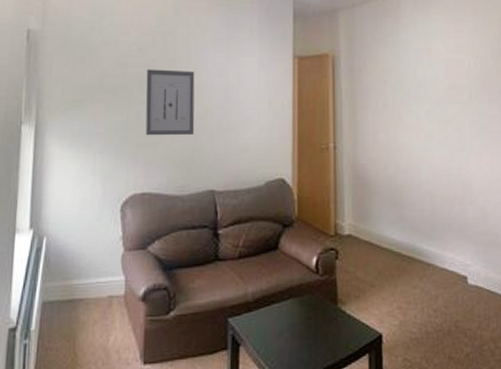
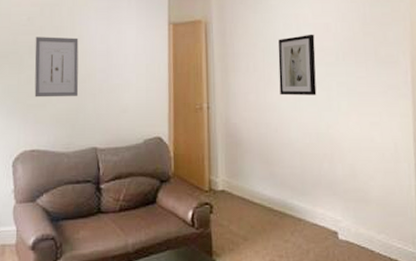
wall art: none [409,70,448,135] -> present [278,34,317,96]

